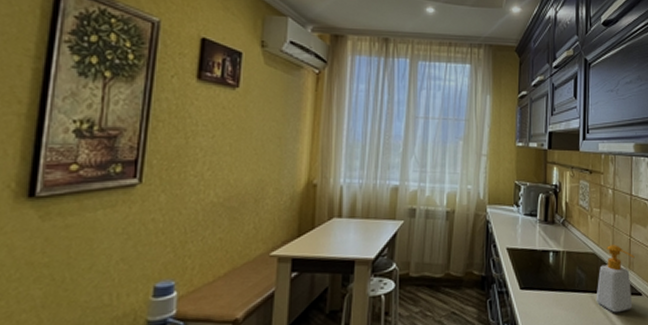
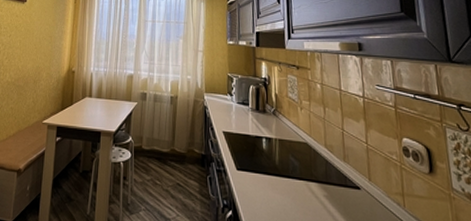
soap bottle: present [596,245,635,313] -> none [311,136,351,204]

